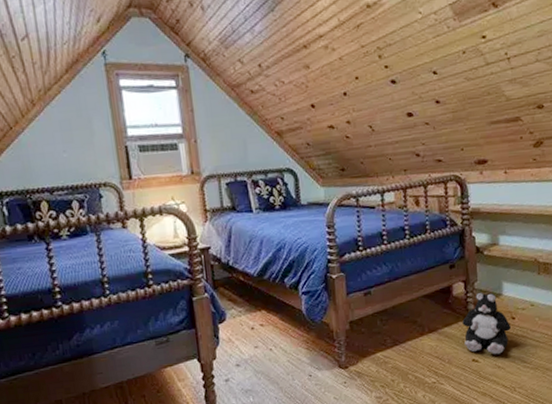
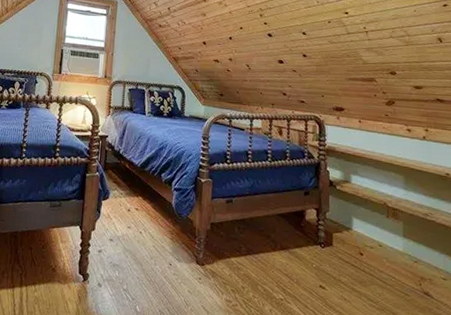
plush toy: present [462,292,511,355] -> none [312,222,358,287]

